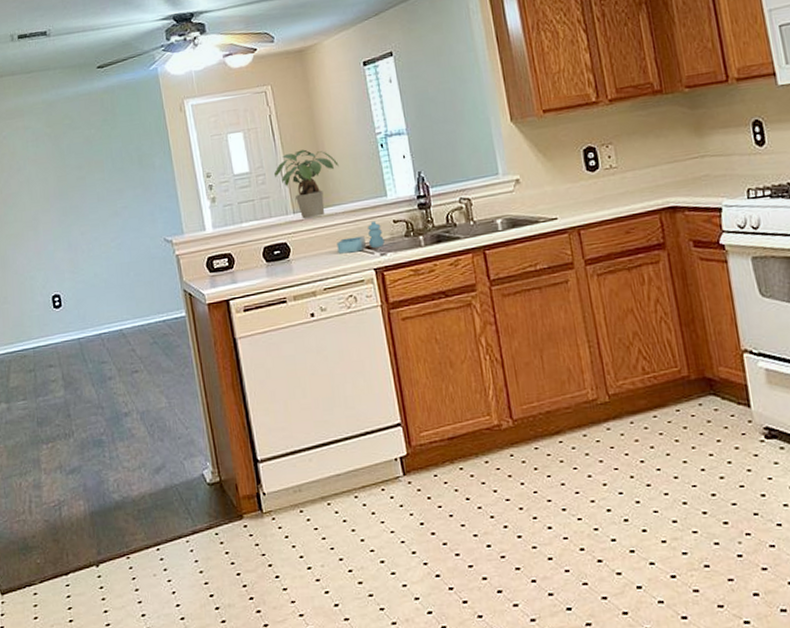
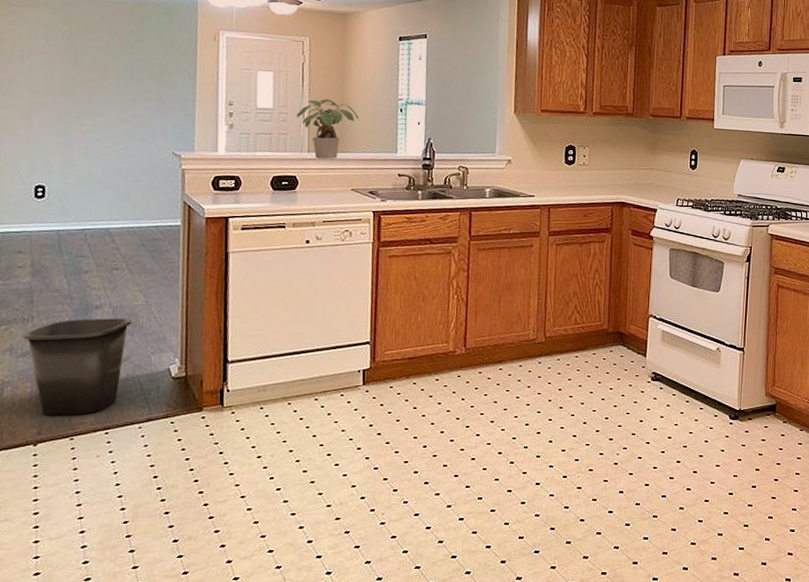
waste bin: none [67,422,161,534] -> present [22,317,133,416]
soap dispenser: present [337,220,385,254] -> none [342,171,387,195]

